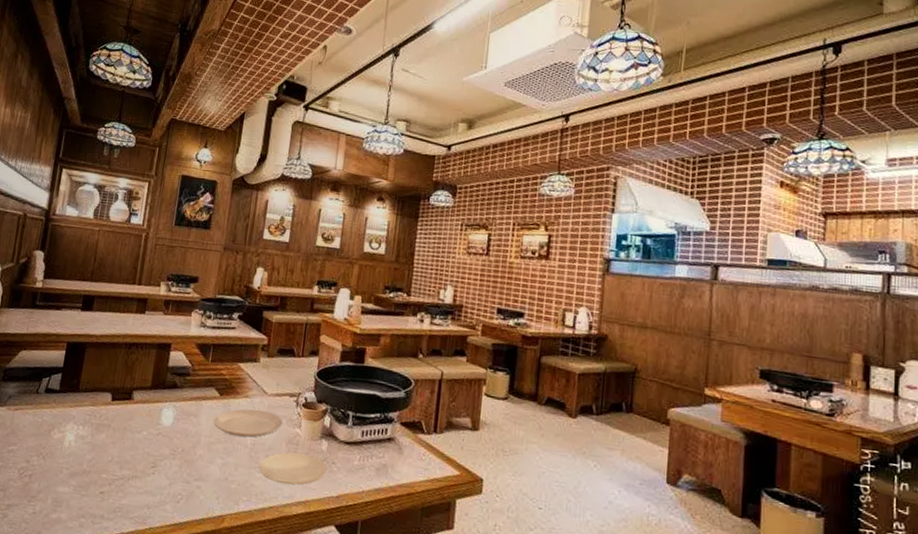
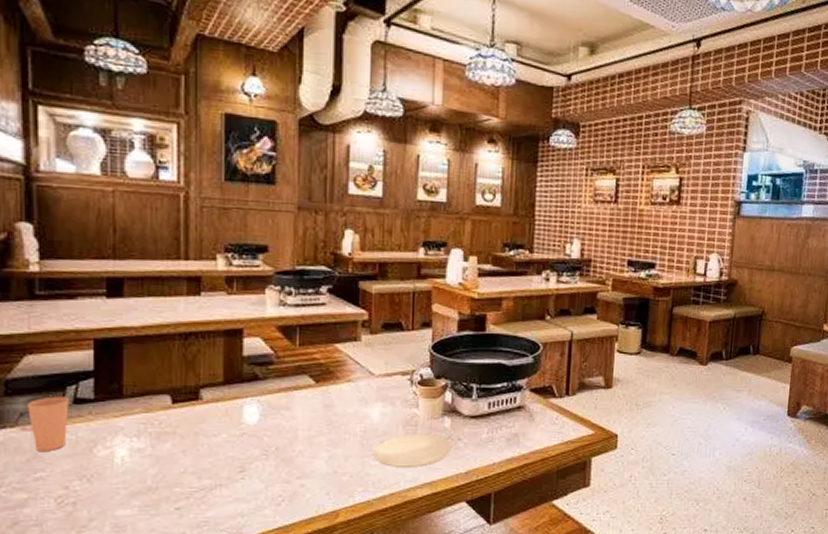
cup: none [13,385,42,430] -> present [27,396,69,452]
plate: present [214,409,283,437] -> none [312,393,397,424]

